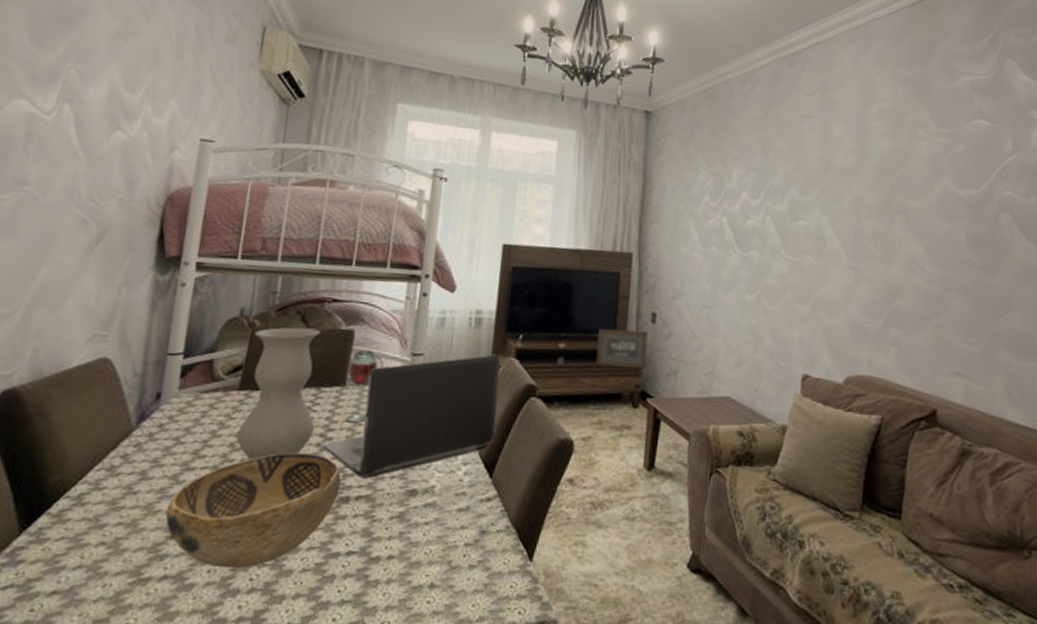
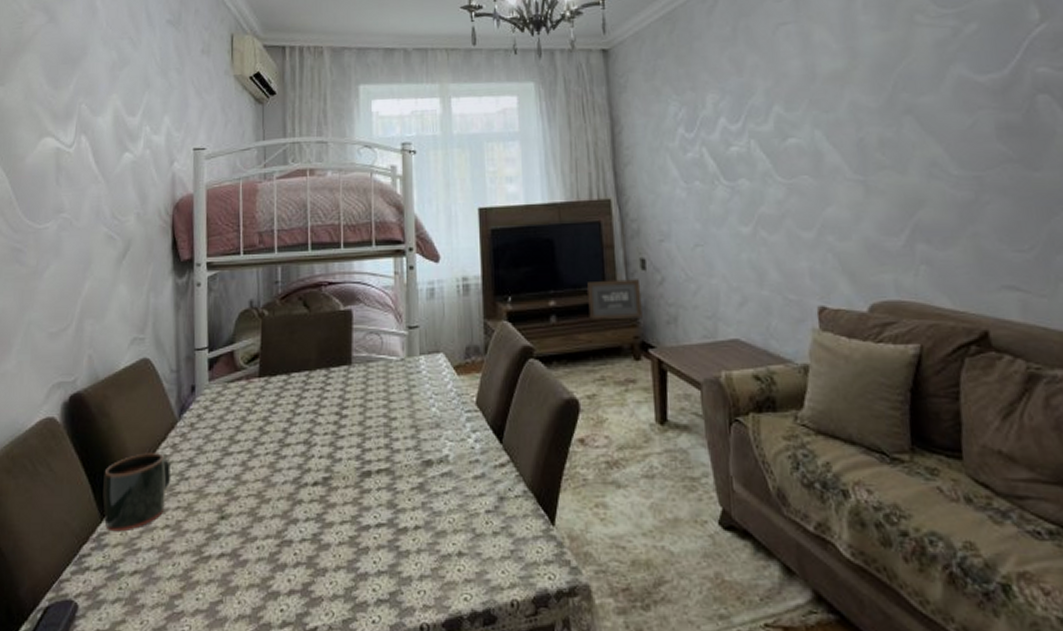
mug: none [24,461,118,547] -> present [103,453,172,532]
decorative bowl: present [165,452,341,569] -> none [214,430,361,545]
vase: present [236,327,321,460] -> none [264,312,331,442]
laptop computer: present [322,354,500,479] -> none [339,320,498,452]
wineglass: present [345,349,378,423] -> none [352,327,378,399]

